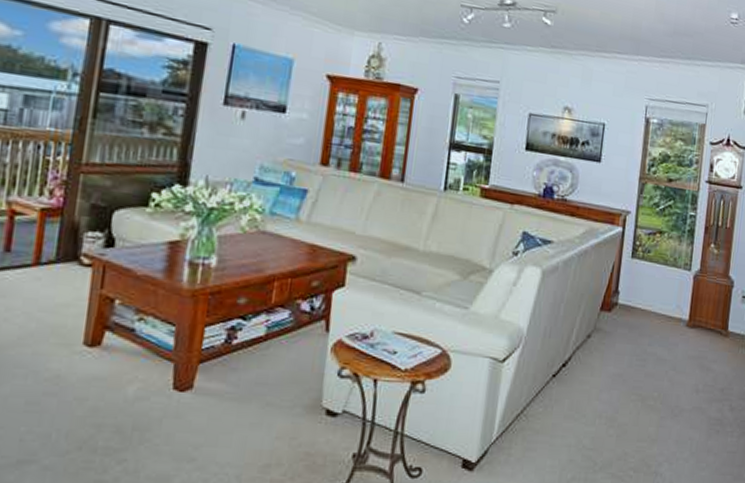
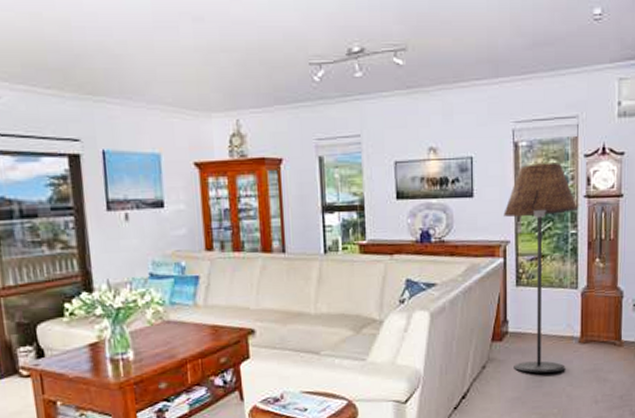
floor lamp: none [619,141,699,353] -> present [503,162,578,374]

